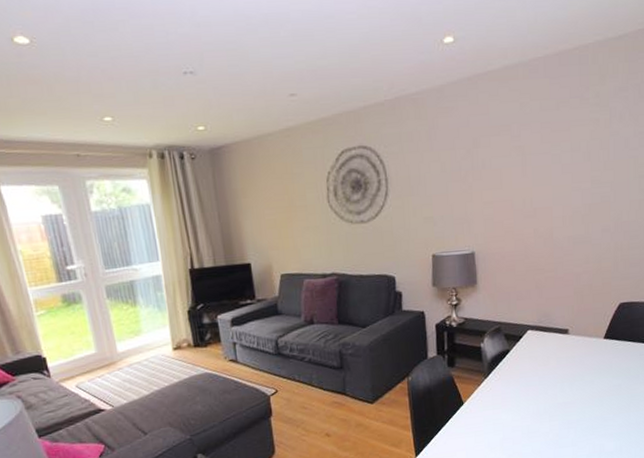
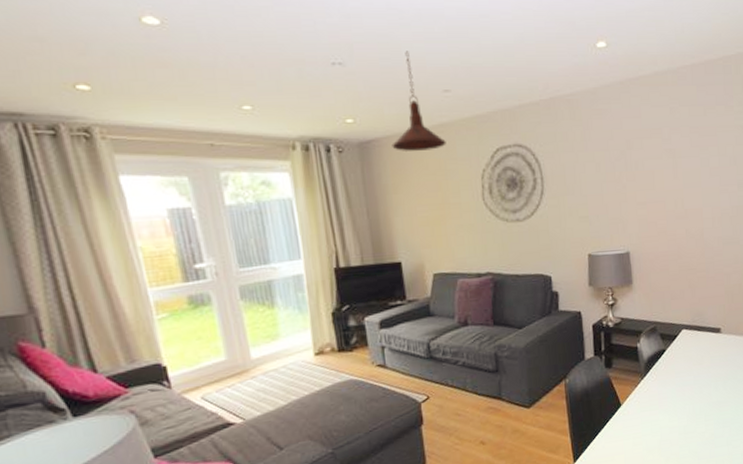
pendant light: none [240,56,293,157] -> present [392,51,446,153]

